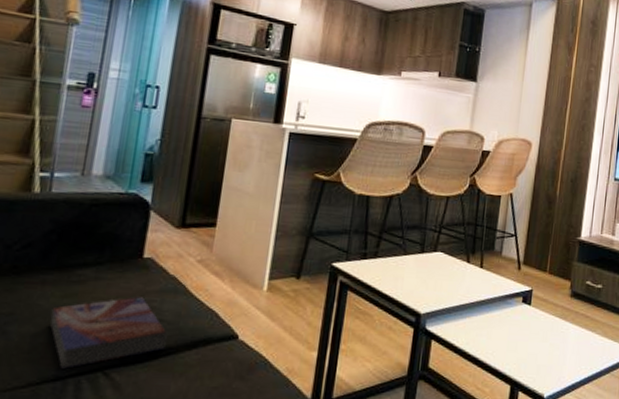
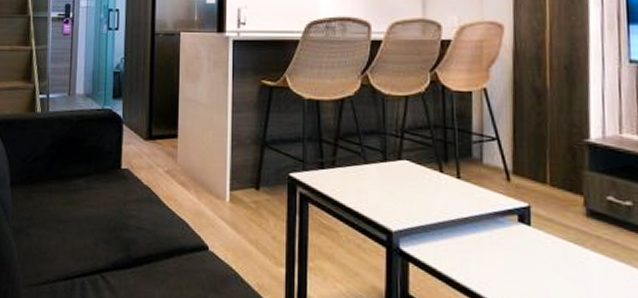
textbook: present [50,297,167,369] -> none [58,205,147,270]

